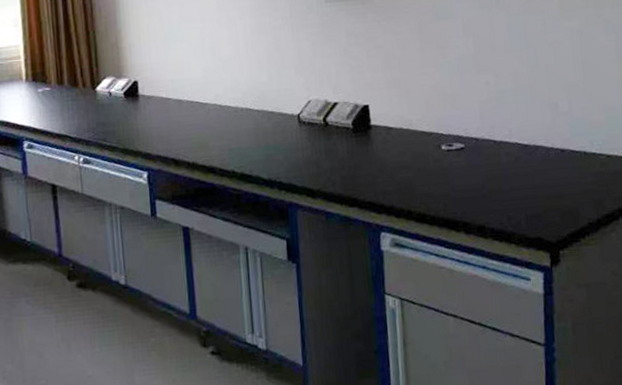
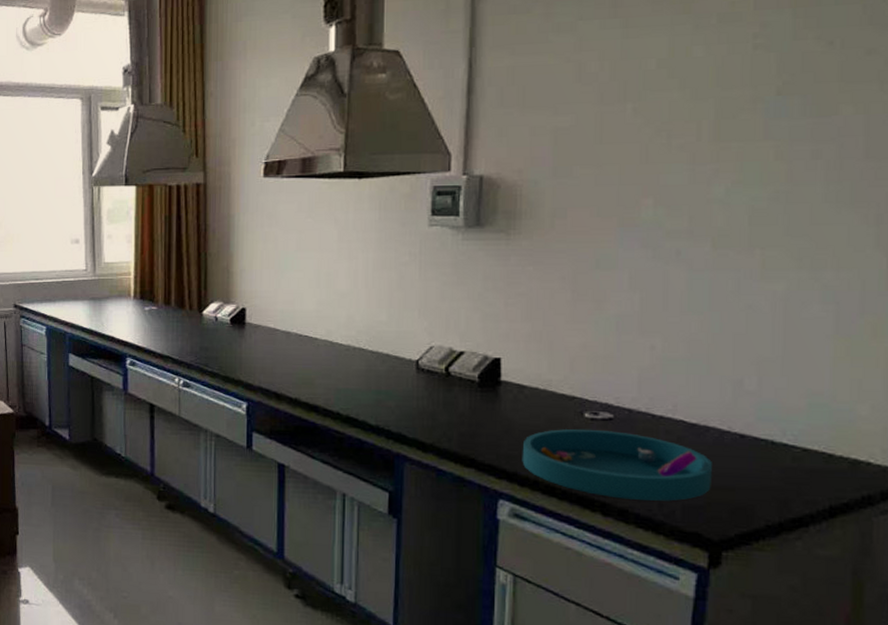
storage tray: none [395,158,545,217] -> present [522,429,712,501]

